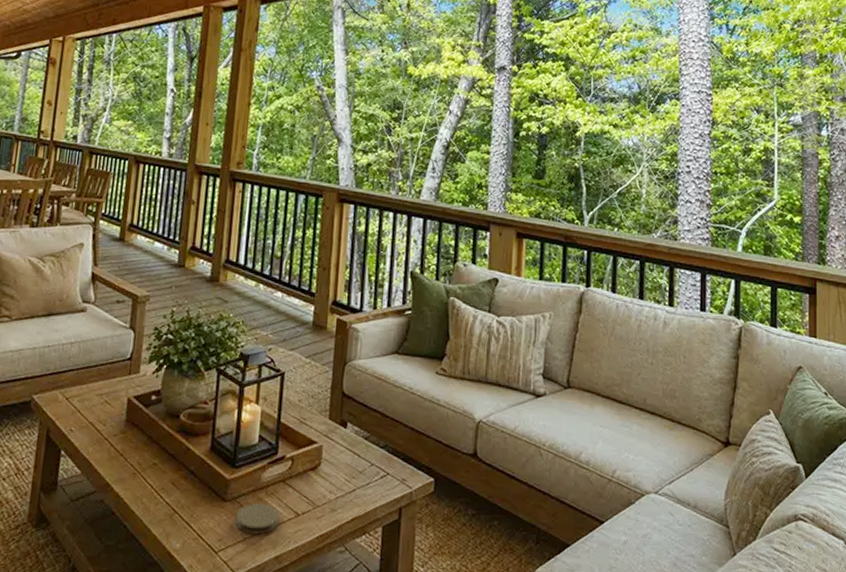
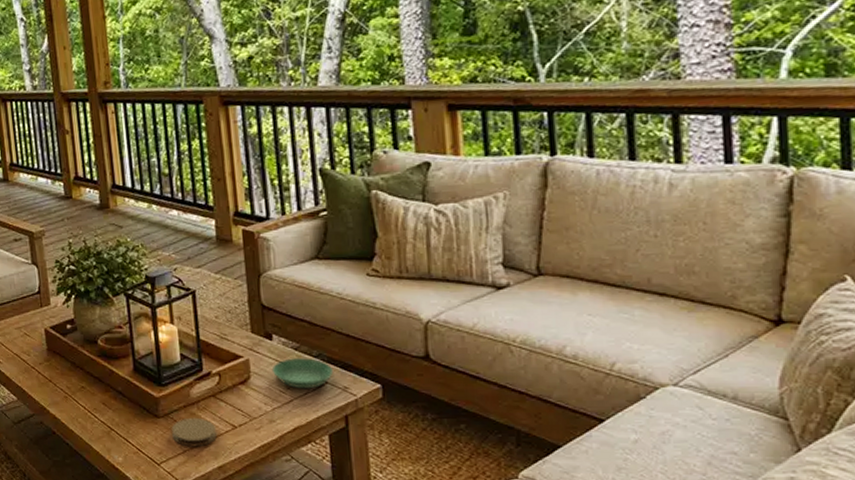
saucer: none [341,446,396,479] -> present [271,357,334,389]

